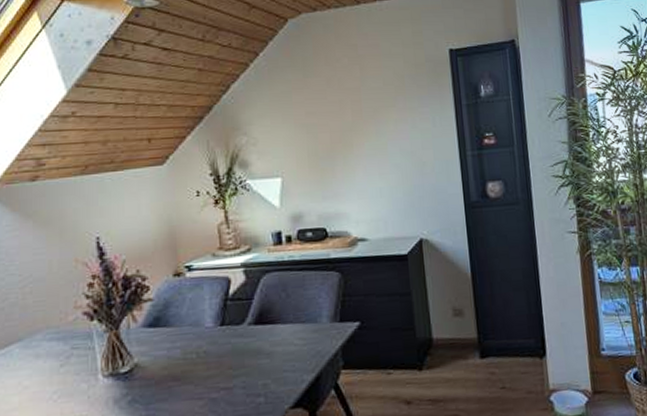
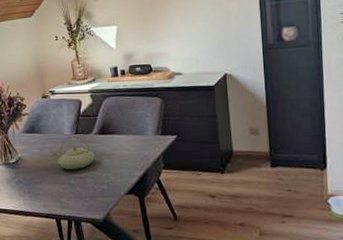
teapot: none [185,328,248,379] -> present [52,136,95,170]

